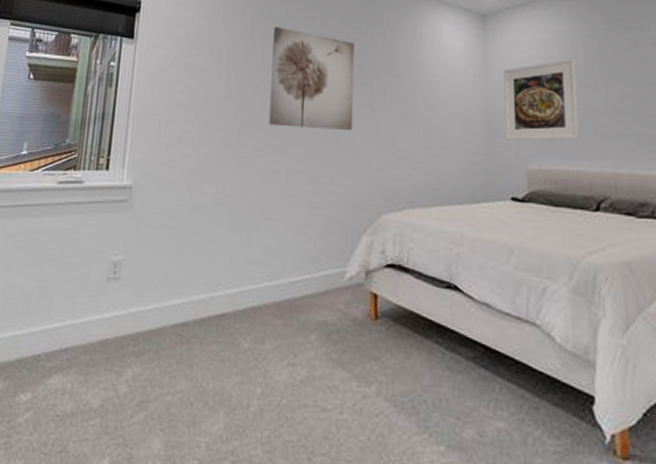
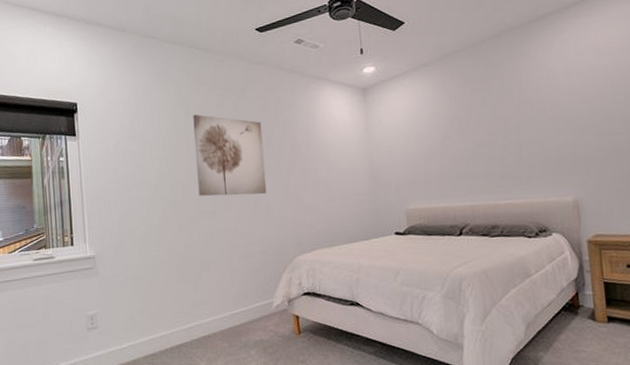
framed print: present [504,59,580,141] -> none [383,119,445,189]

